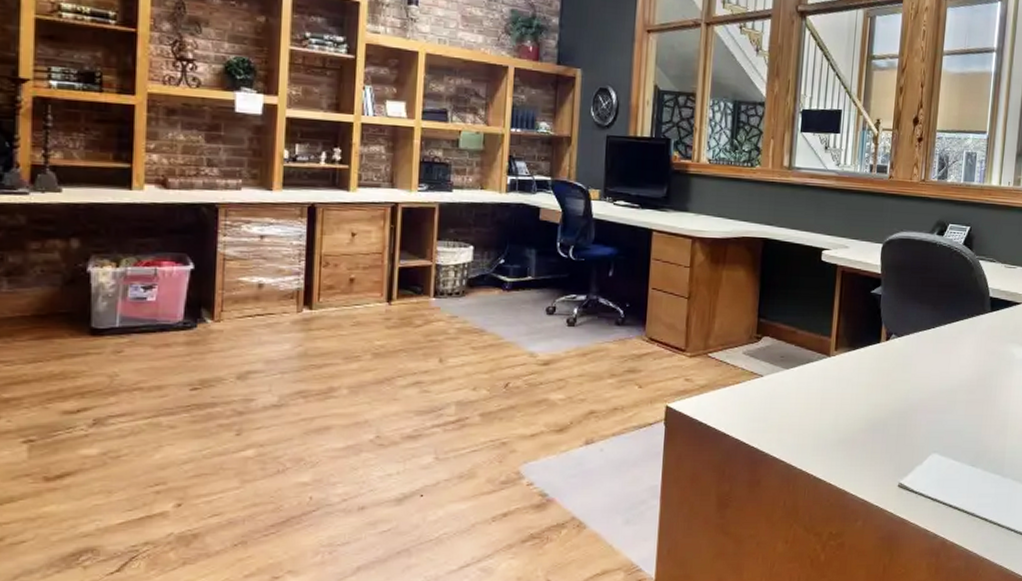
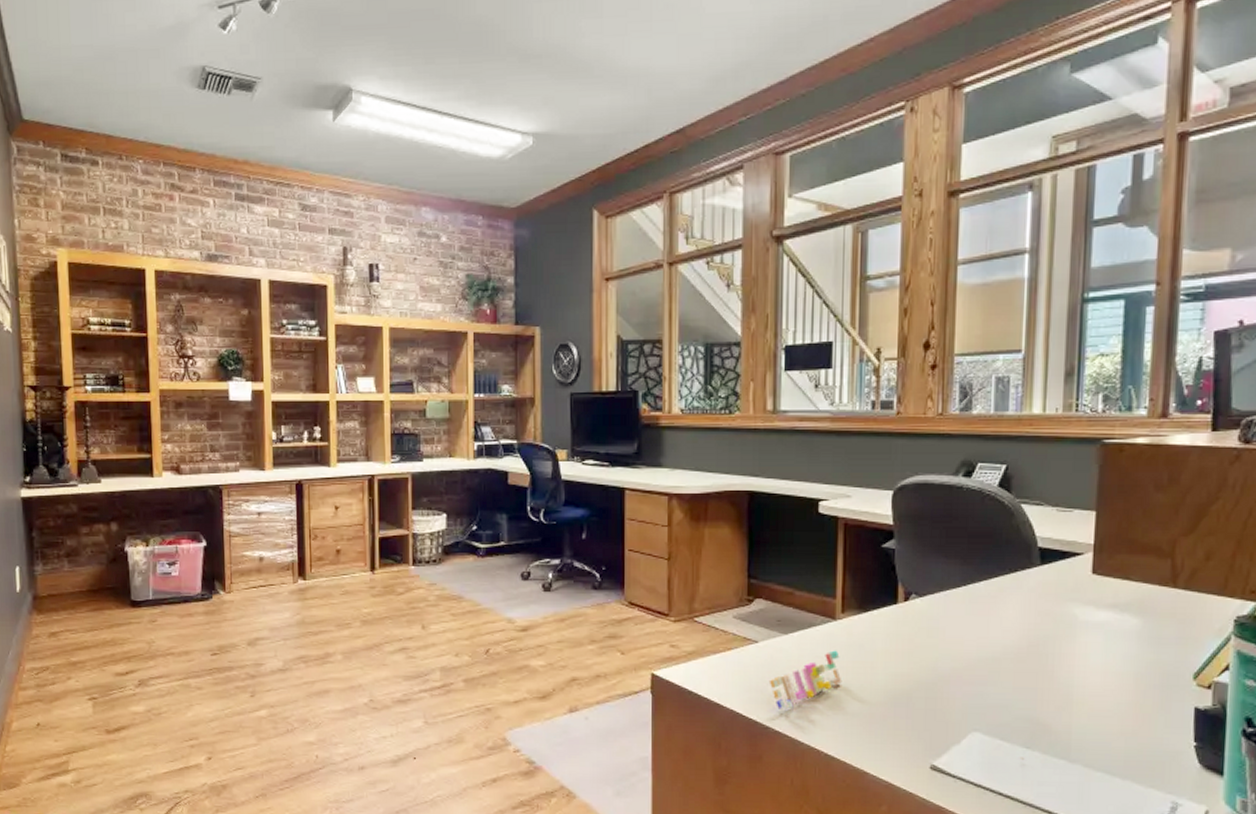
sticky notes: none [771,383,971,476] -> present [770,650,1025,760]

